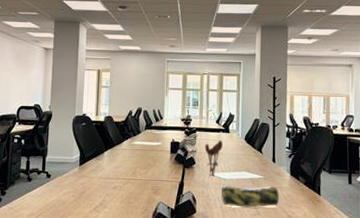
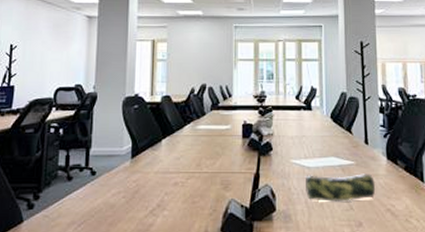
utensil holder: present [204,140,223,177] -> none [283,120,304,165]

